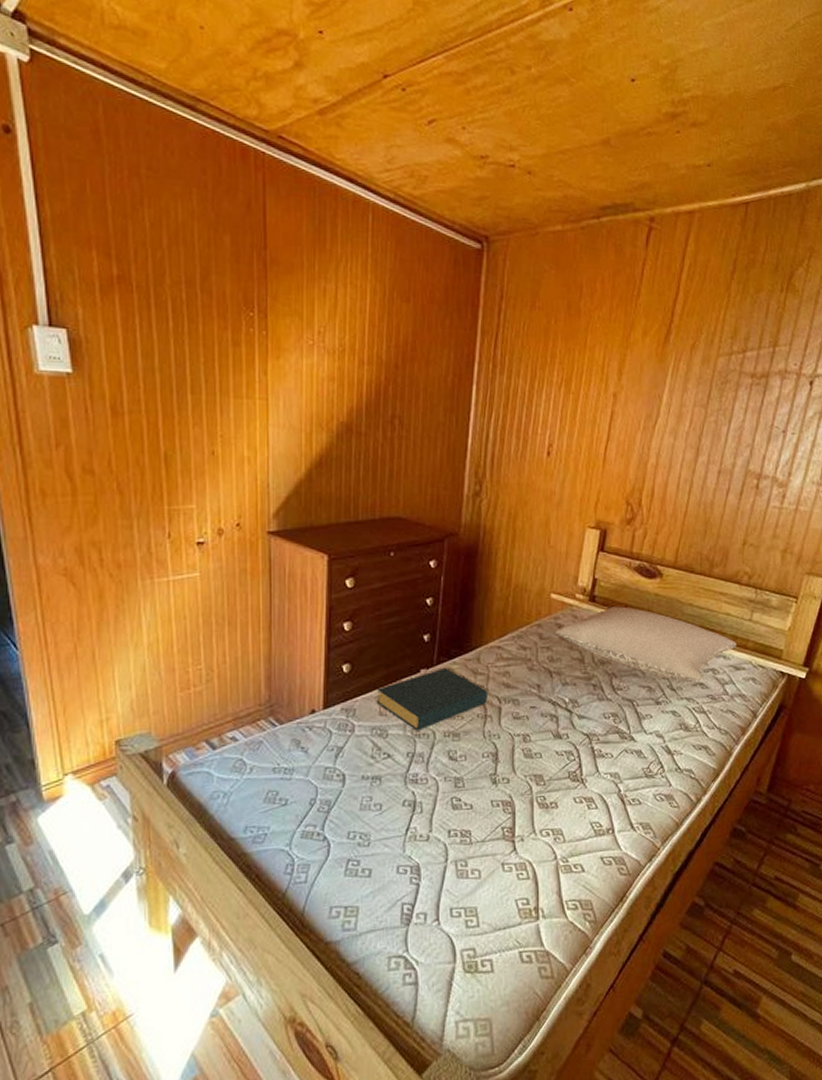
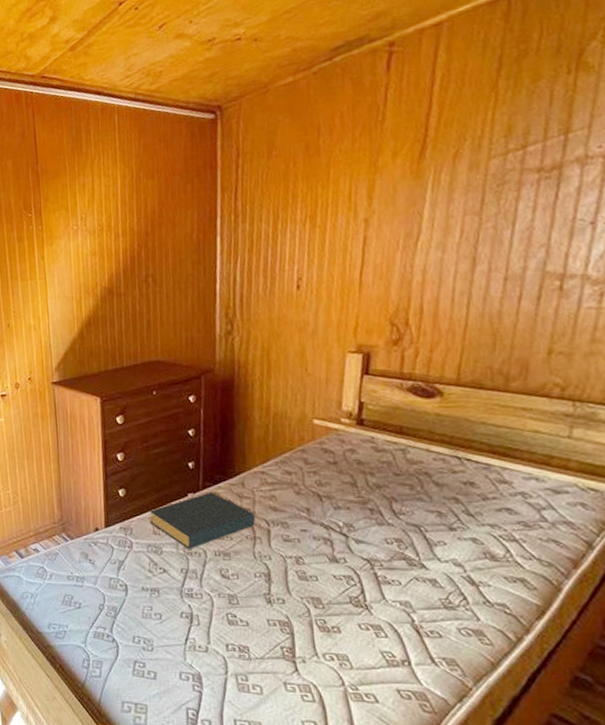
pillow: present [555,606,736,683] -> none [321,428,553,508]

